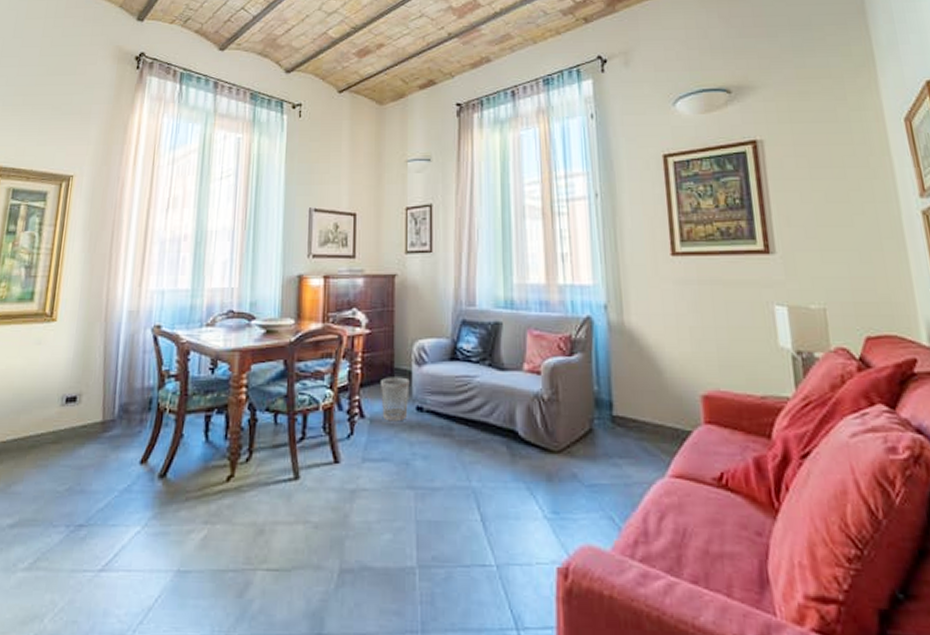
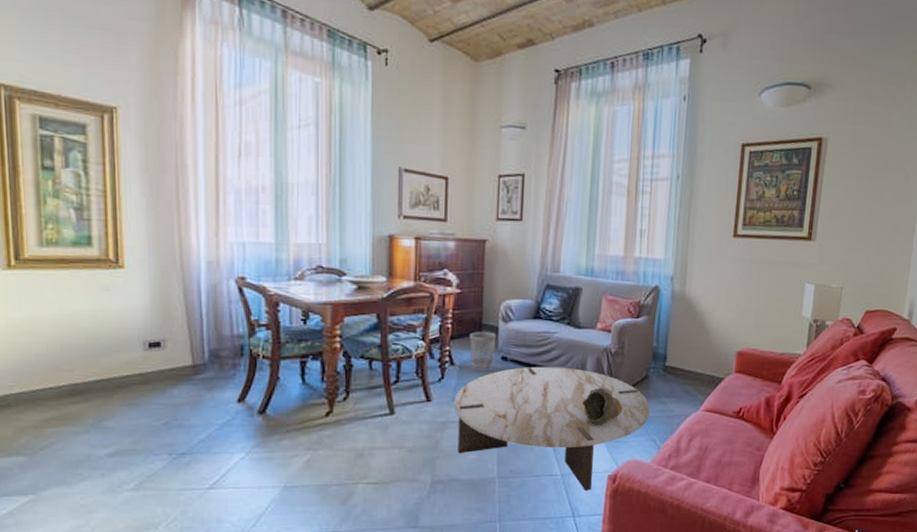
coffee table: none [364,418,601,590] -> present [454,366,650,491]
decorative bowl: none [515,444,566,497] -> present [582,387,623,426]

